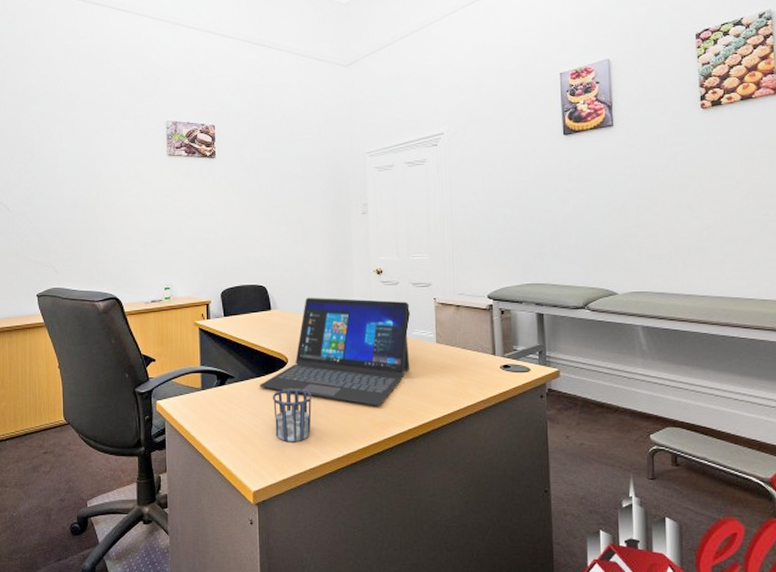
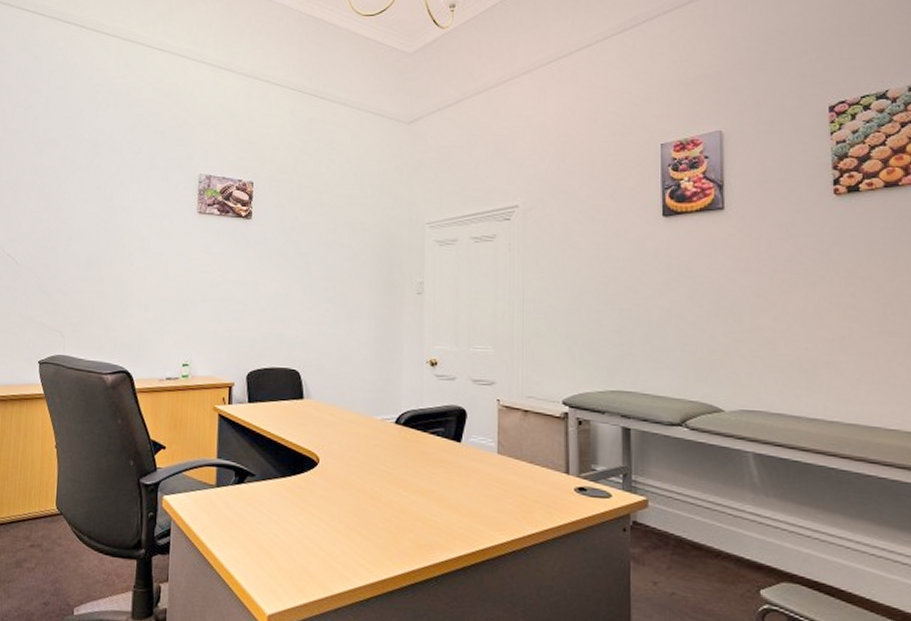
laptop: present [259,297,410,406] -> none [284,387,468,525]
cup: present [272,388,312,443] -> none [297,494,344,560]

